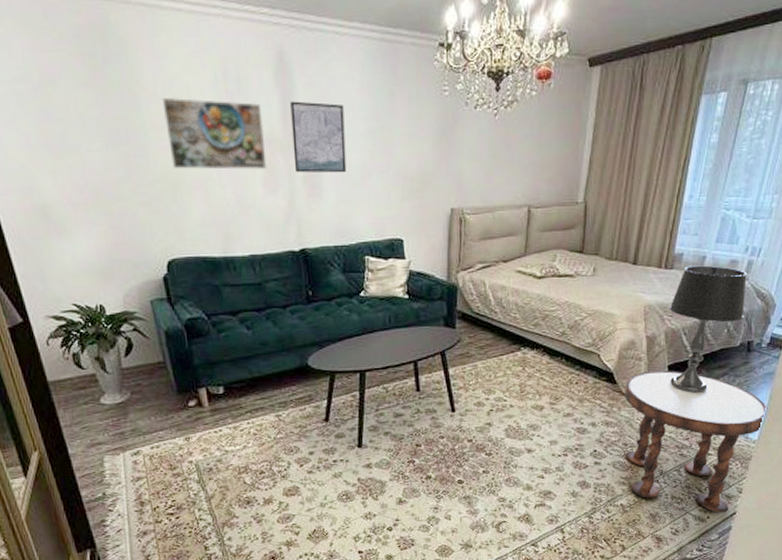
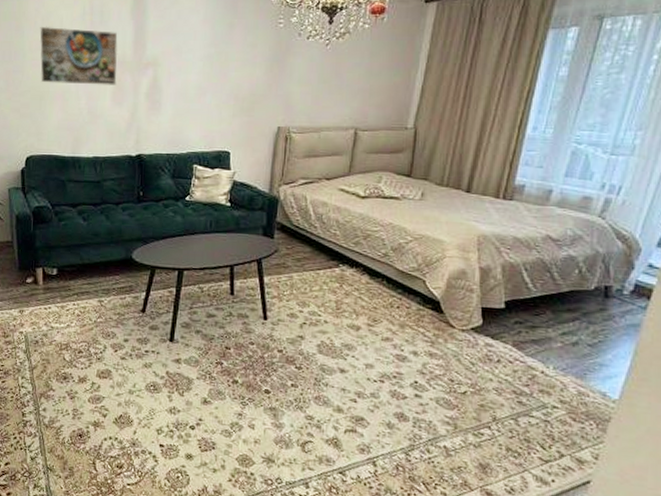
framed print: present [290,101,347,173] -> none [139,30,187,91]
side table: present [625,370,768,513] -> none [451,304,632,479]
table lamp: present [669,265,747,394] -> none [507,198,604,337]

